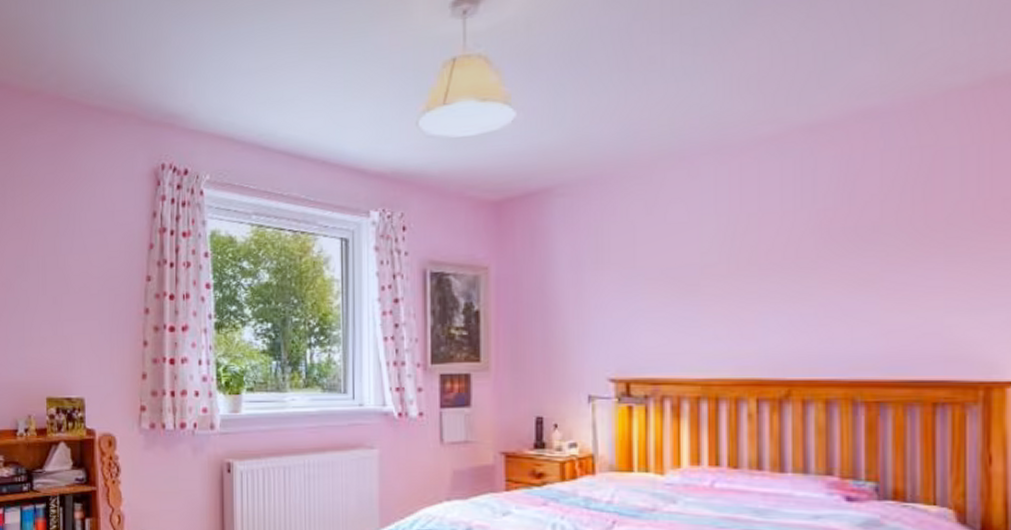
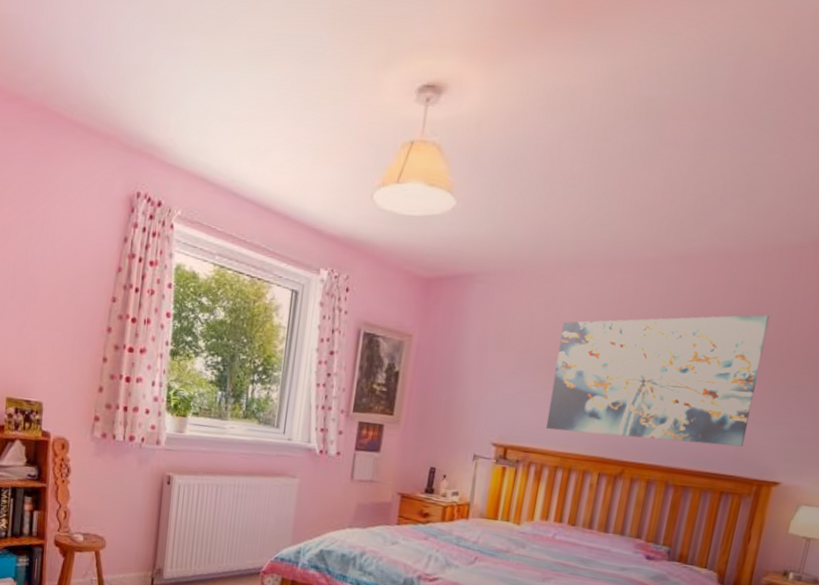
wall art: none [674,175,952,354] -> present [545,314,770,447]

